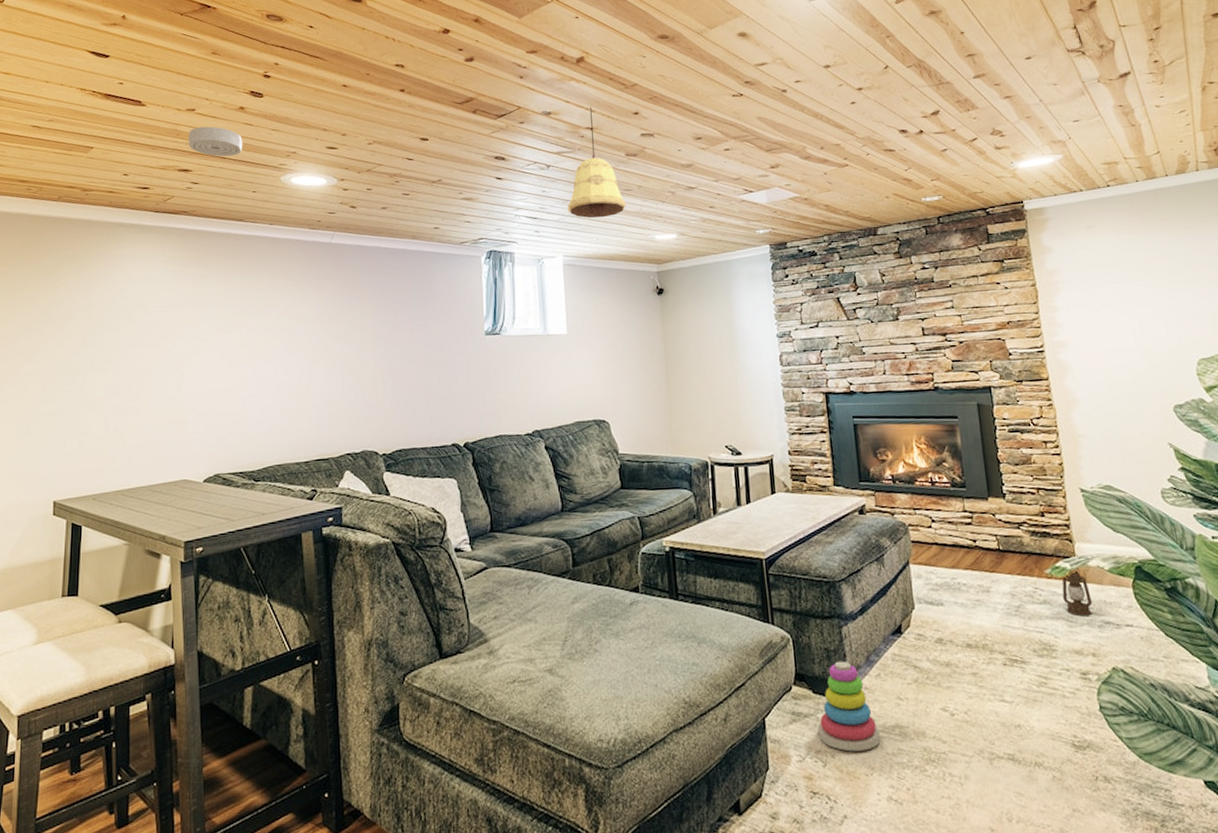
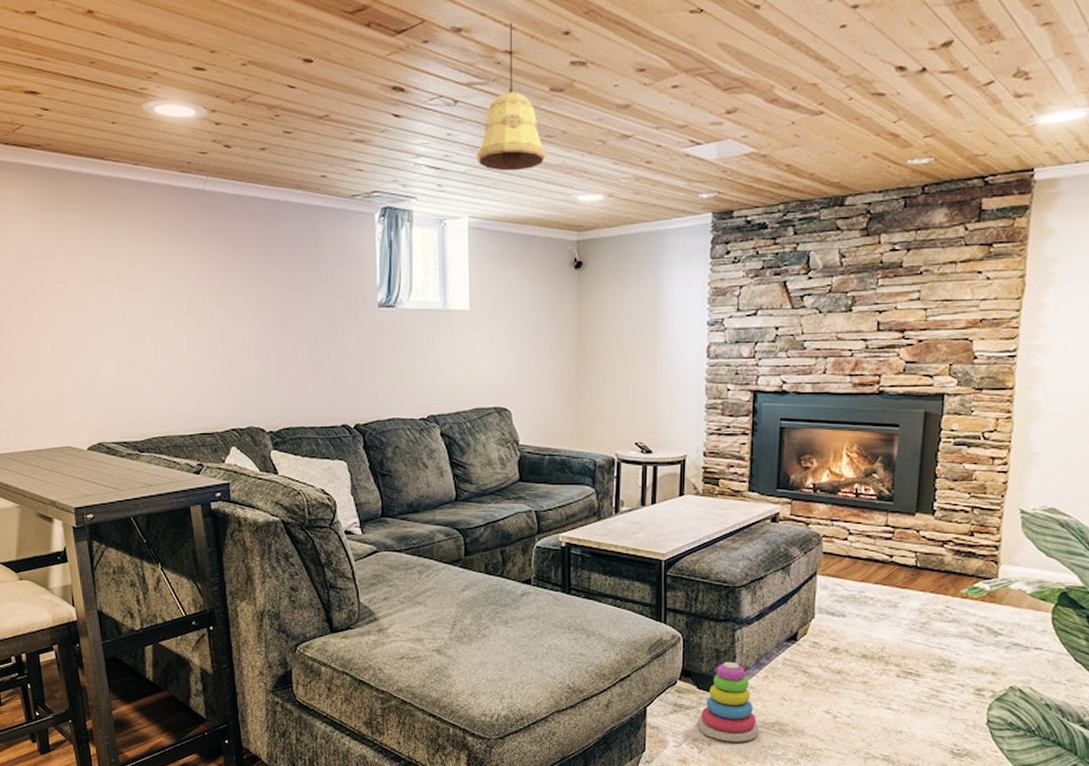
smoke detector: present [188,126,243,157] -> none [31,35,96,76]
lantern: present [1061,551,1092,615] -> none [974,573,1005,636]

